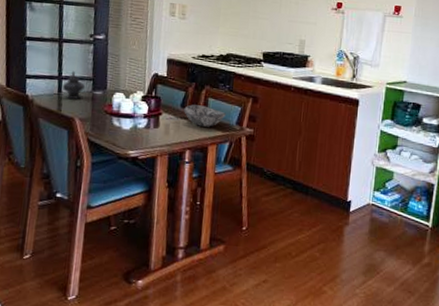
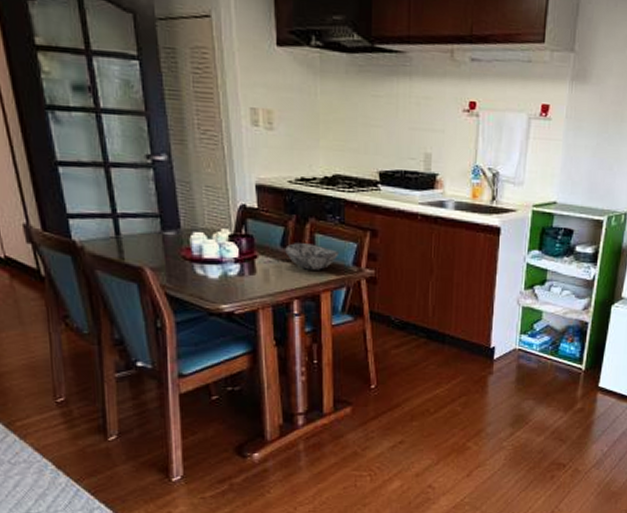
teapot: present [62,70,85,100] -> none [119,205,150,244]

